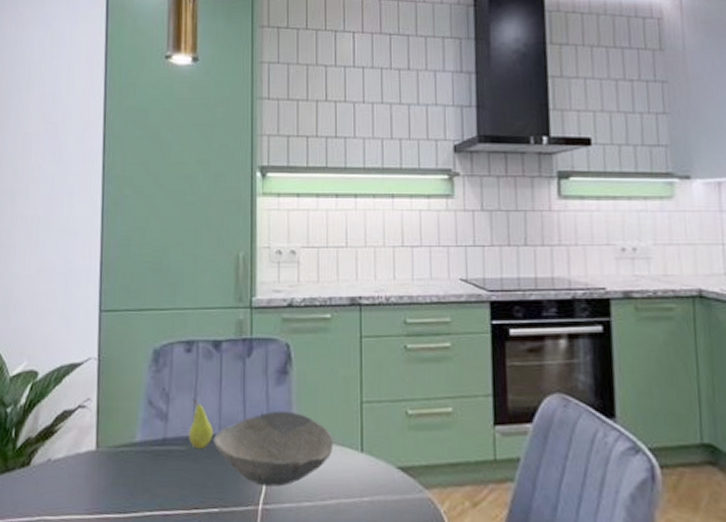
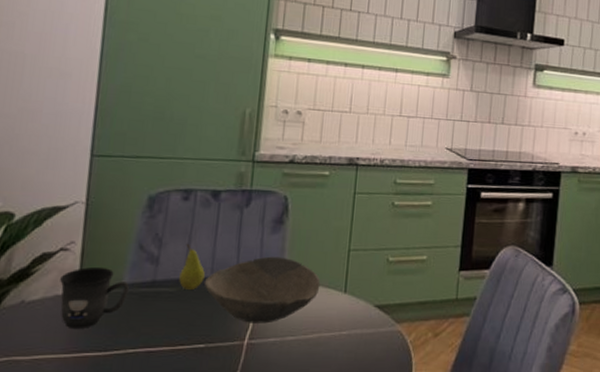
mug: none [80,424,142,488] -> present [60,266,129,328]

